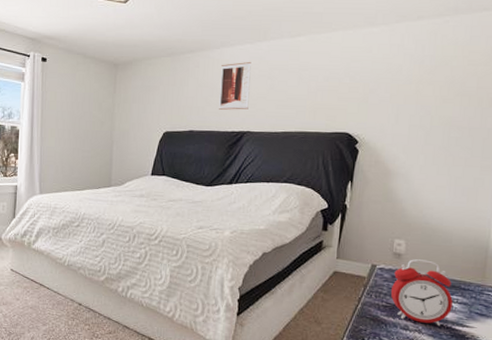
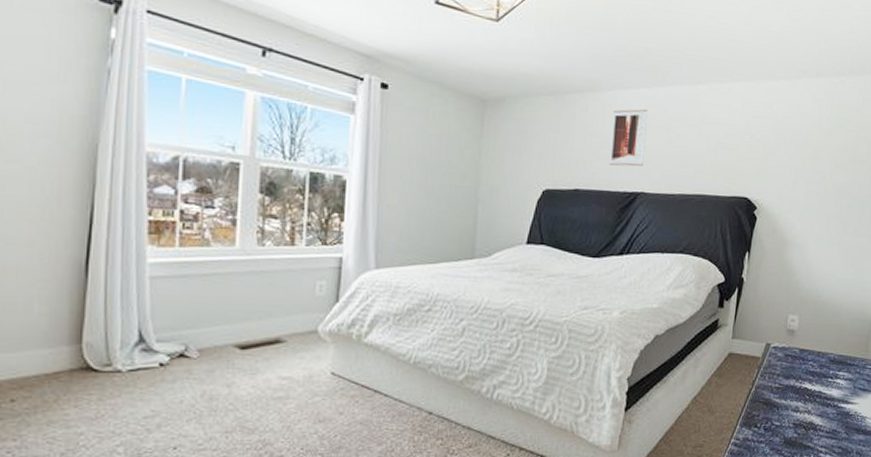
alarm clock: present [390,259,453,327] -> none [783,335,840,405]

